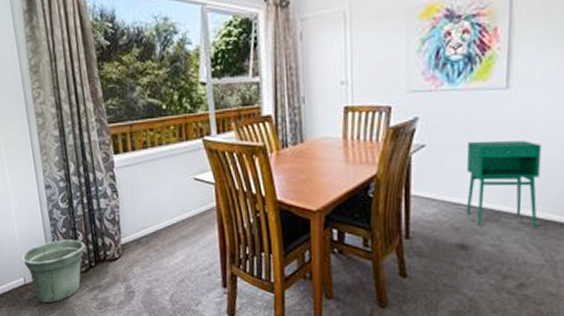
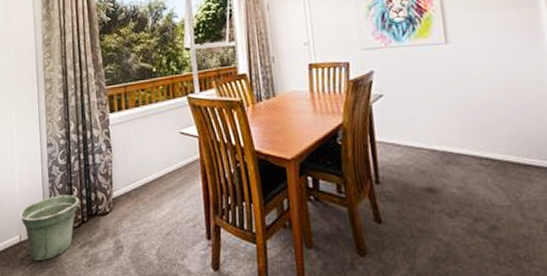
storage cabinet: present [466,141,542,226] -> none [419,88,497,168]

